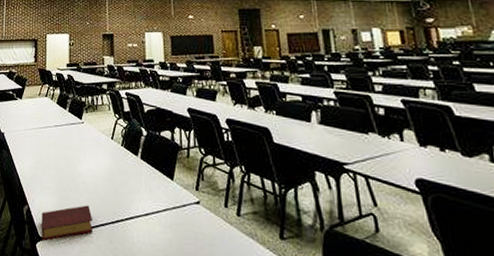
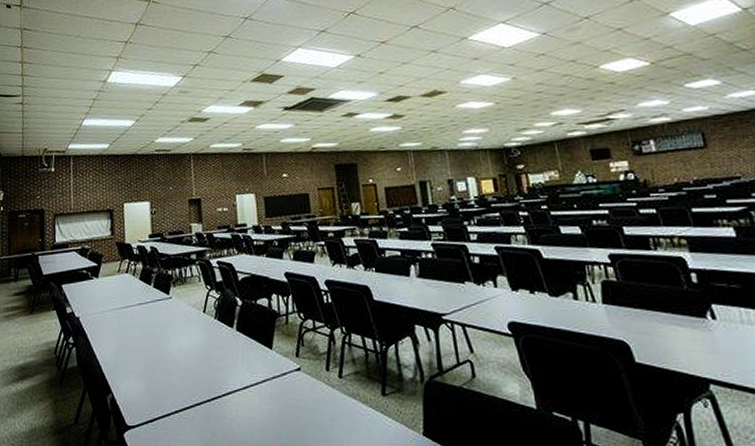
book: present [41,205,94,241] -> none [128,386,188,430]

